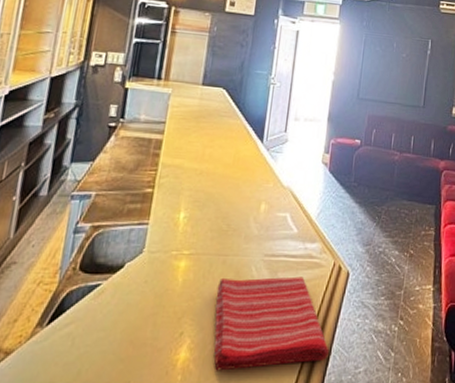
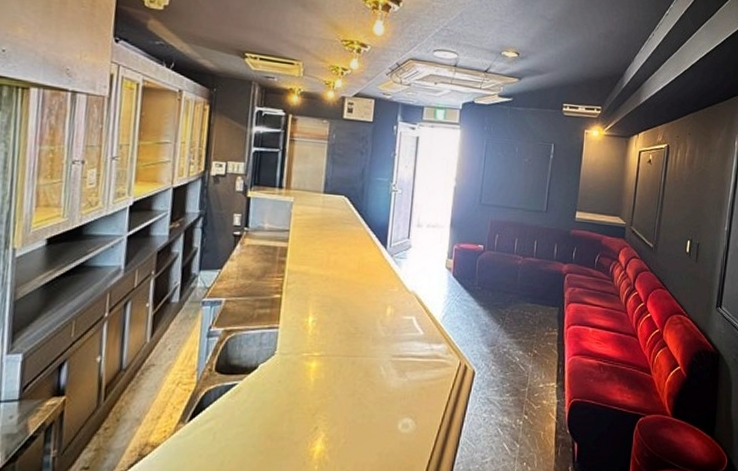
dish towel: present [214,276,329,371] -> none [347,375,457,461]

